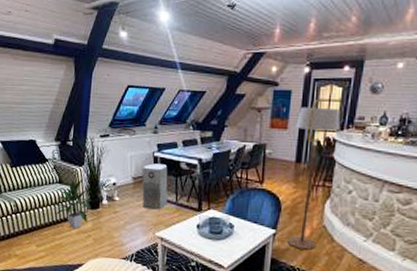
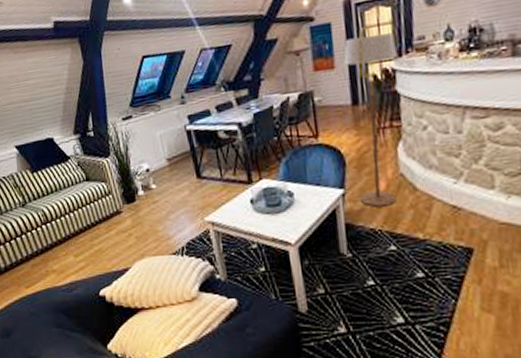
indoor plant: present [51,179,91,229] -> none [82,171,126,230]
air purifier: present [142,163,168,210] -> none [176,137,212,192]

